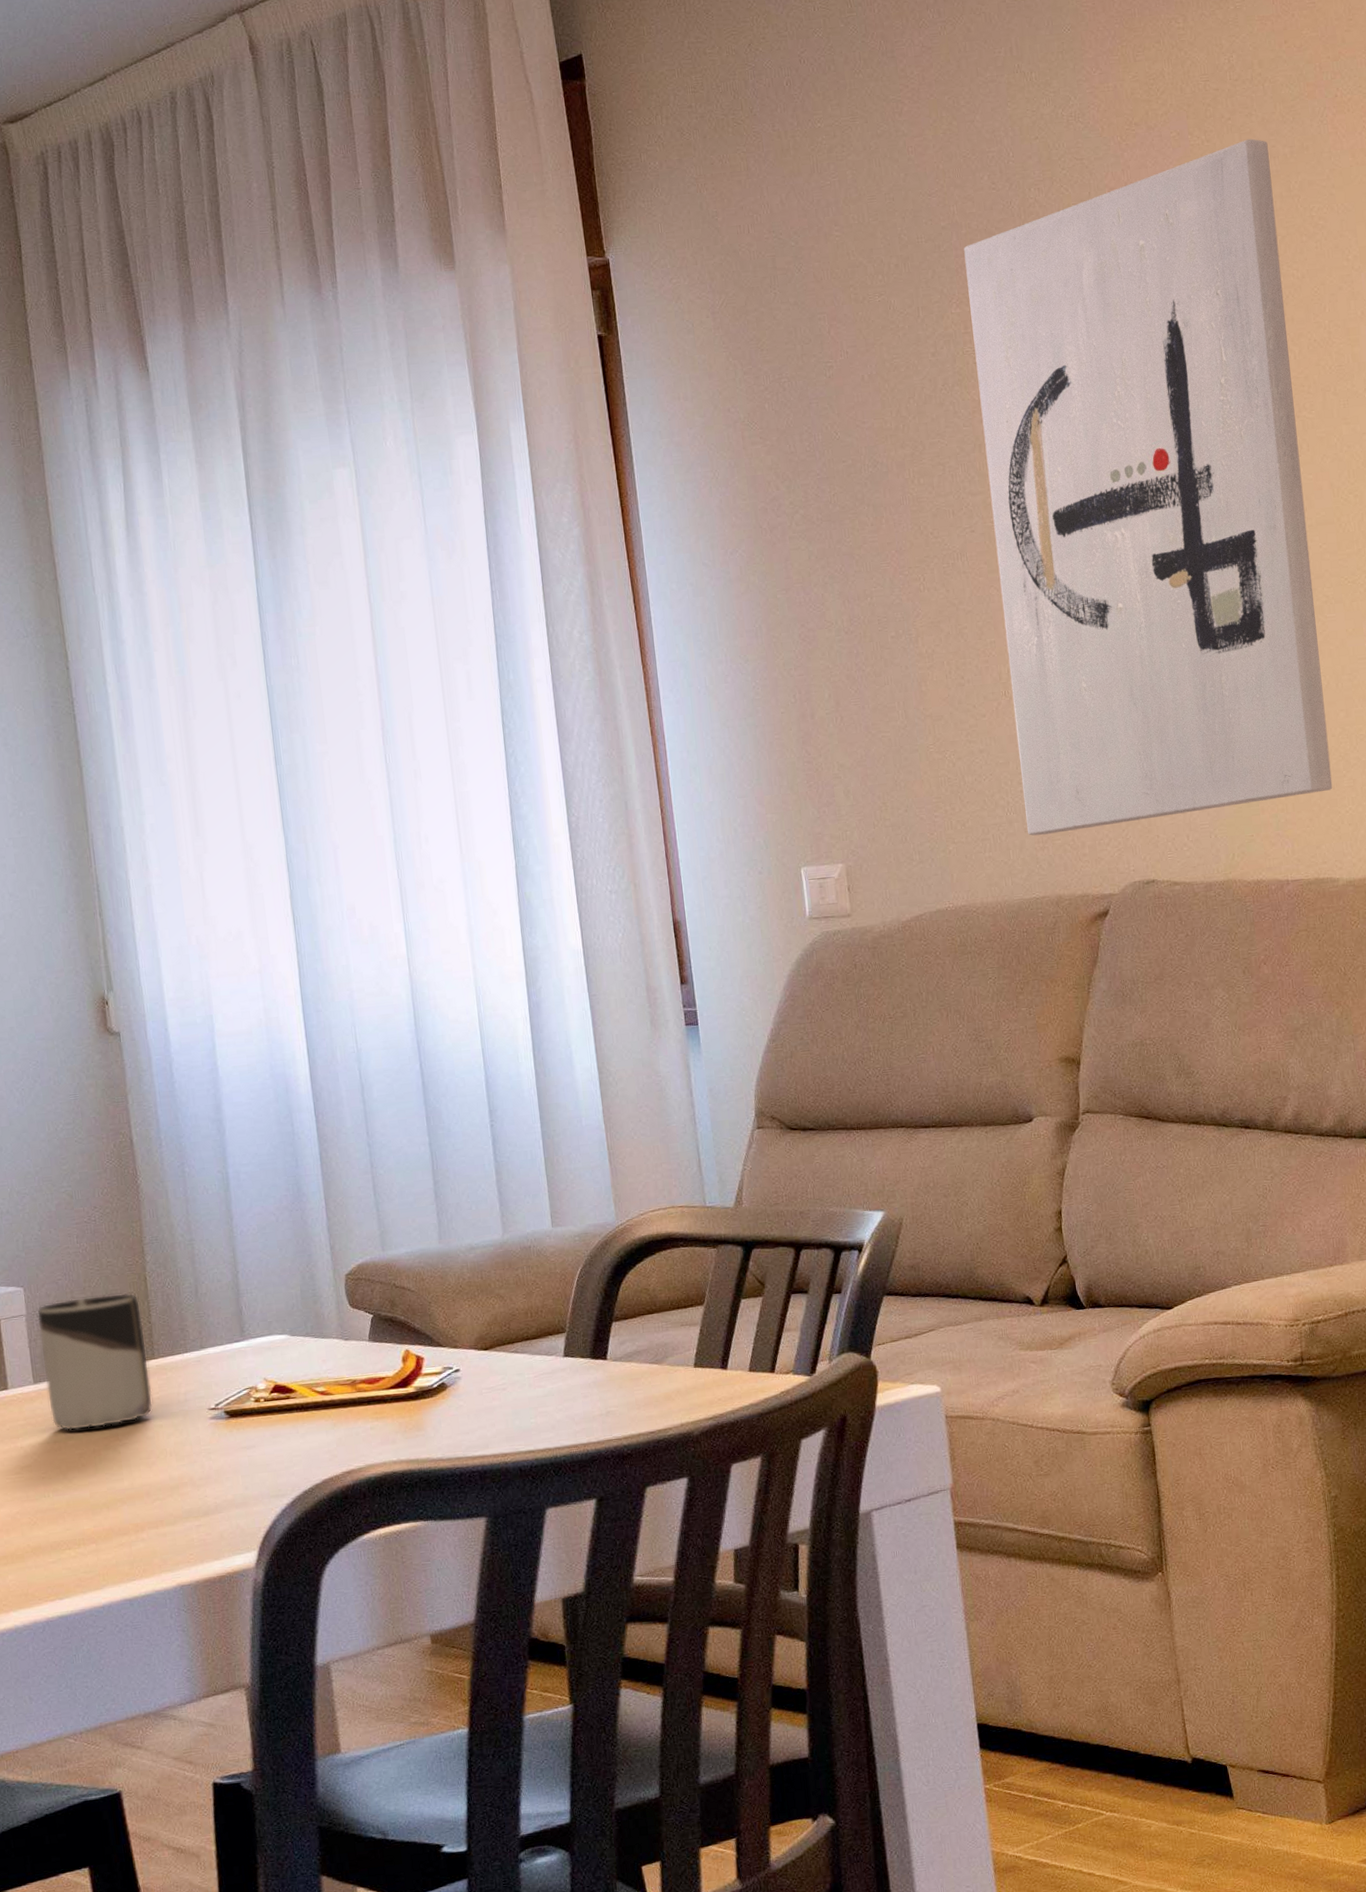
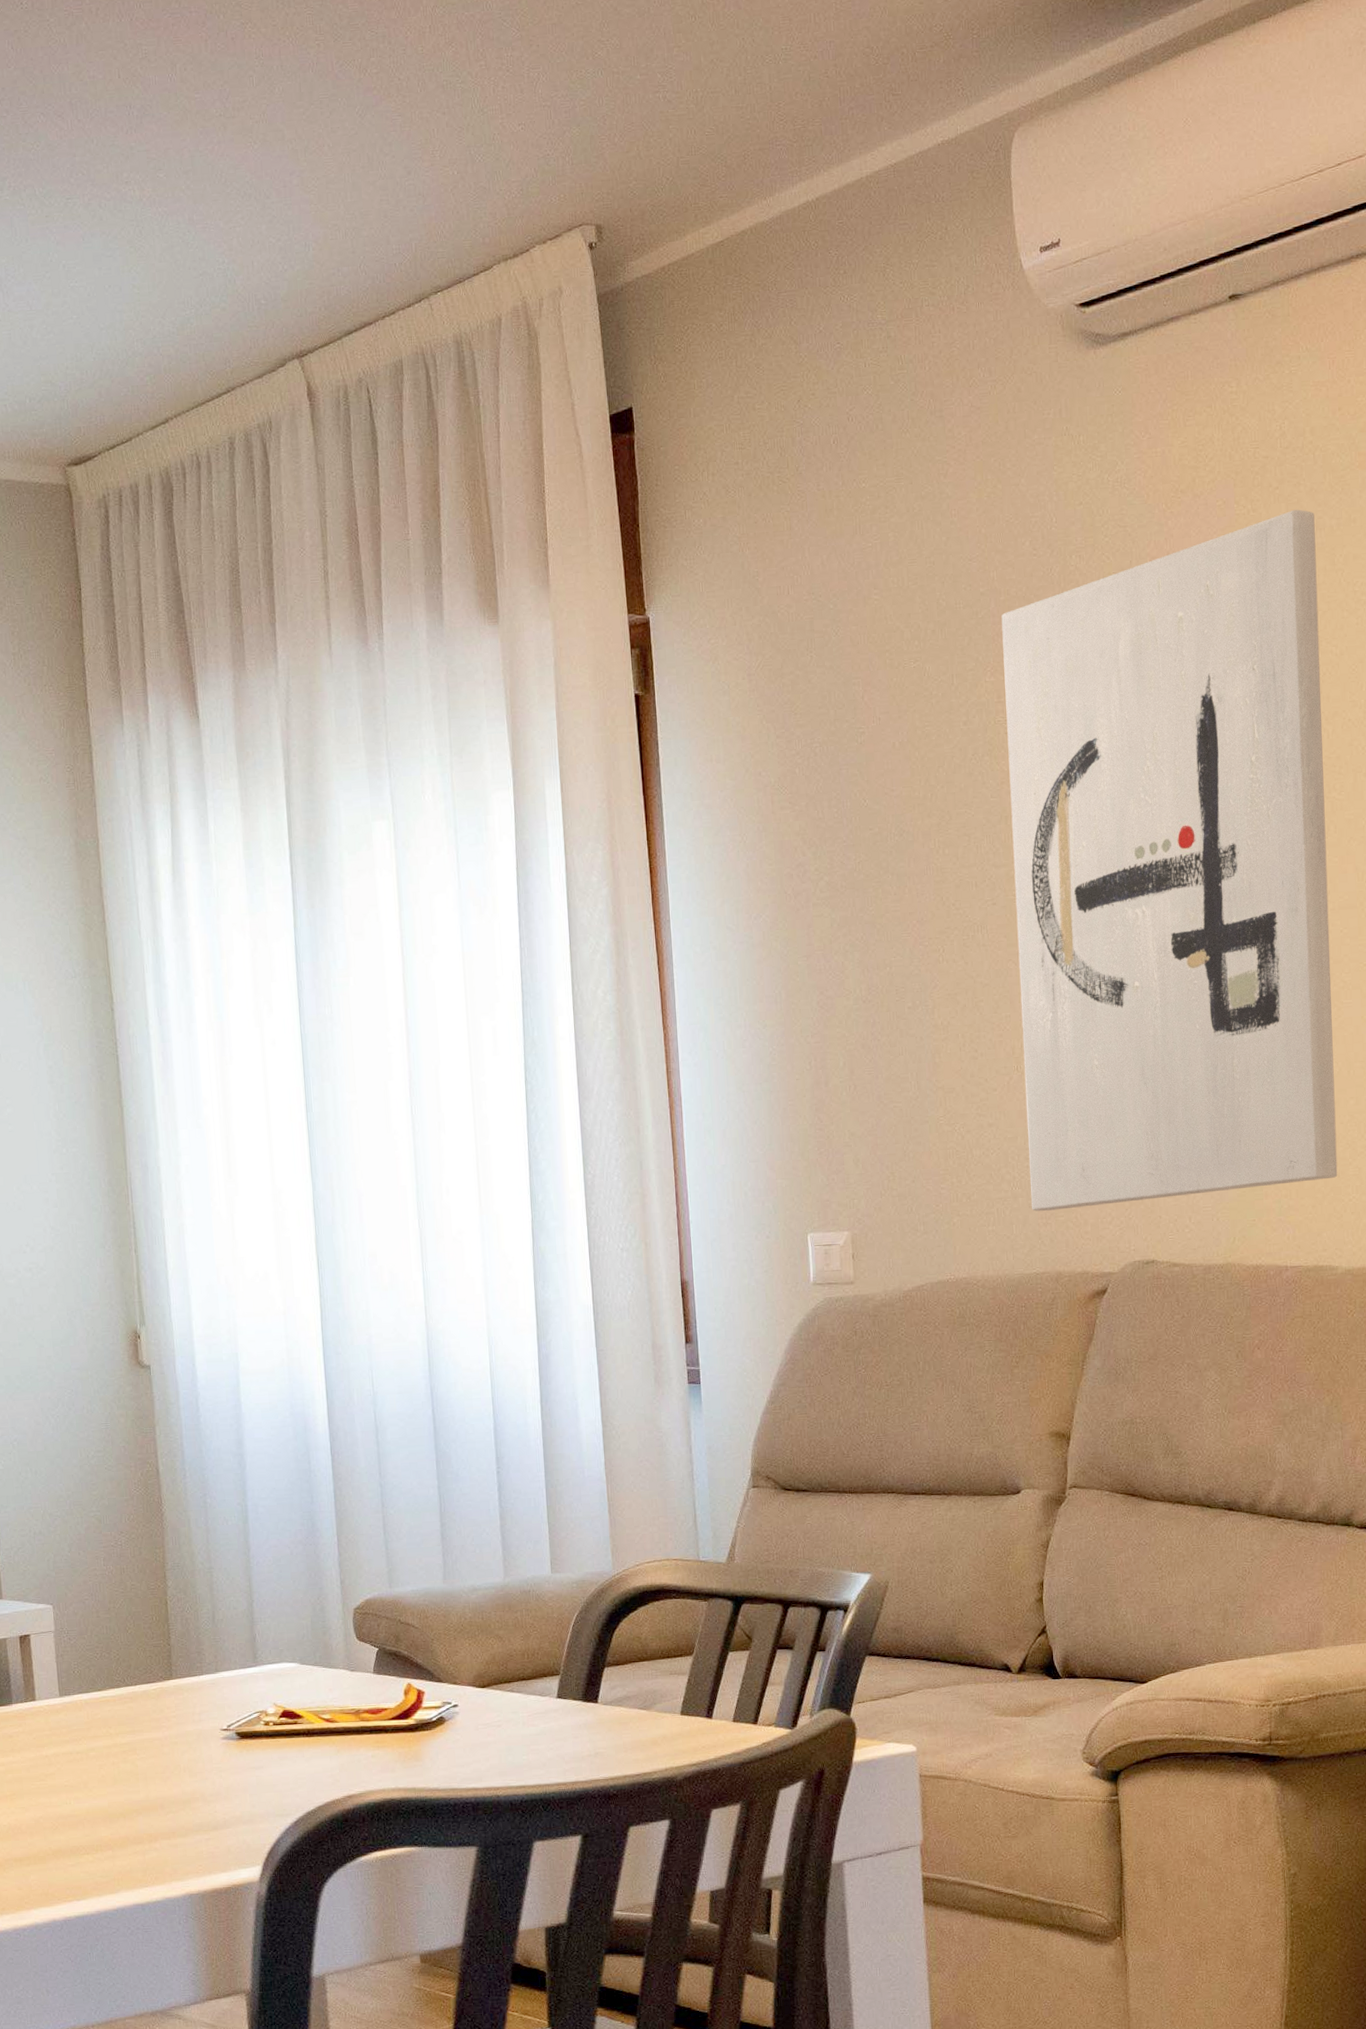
cup: present [36,1293,153,1431] -> none [64,1615,169,1743]

